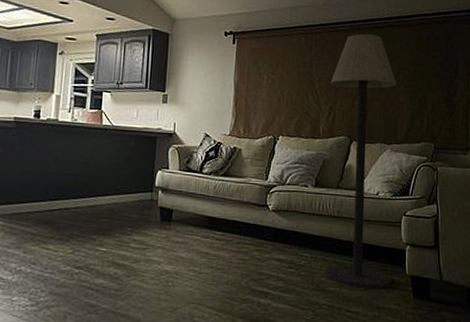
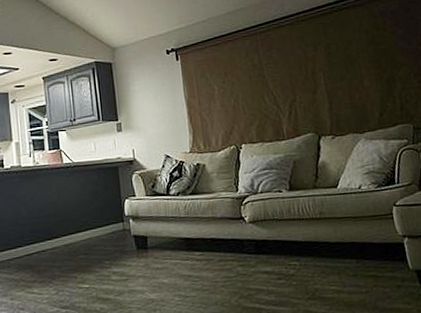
floor lamp: present [325,34,397,288] -> none [285,22,395,291]

